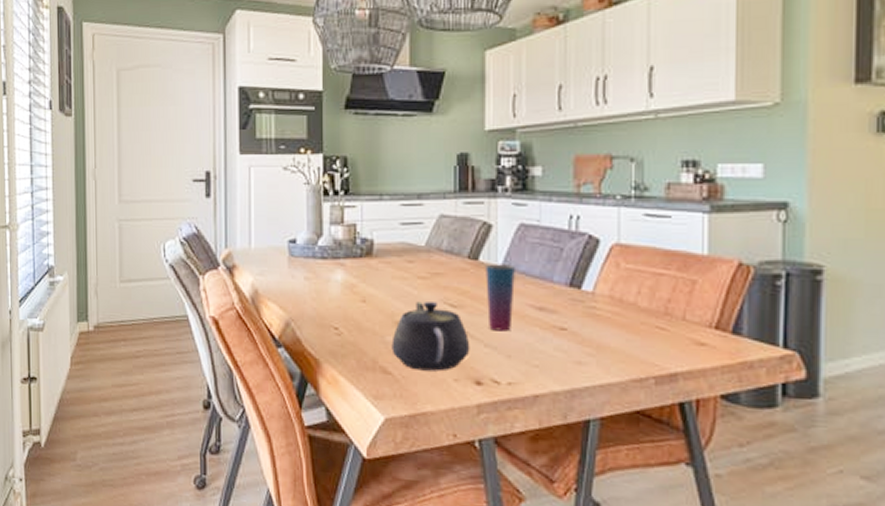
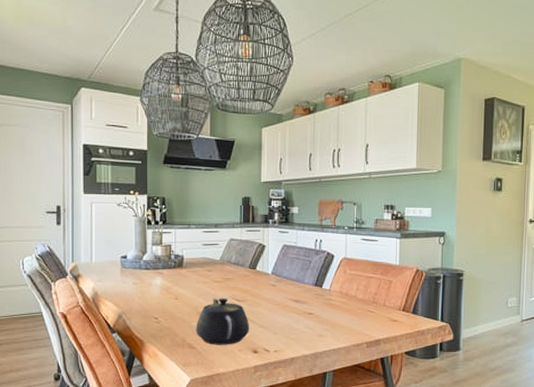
cup: present [486,264,515,332] -> none [261,272,280,317]

